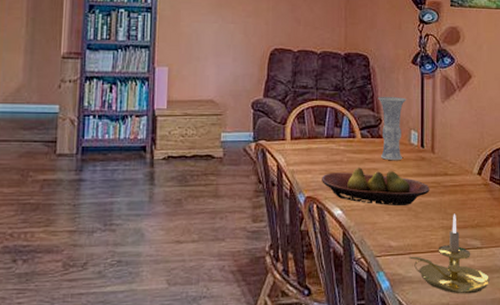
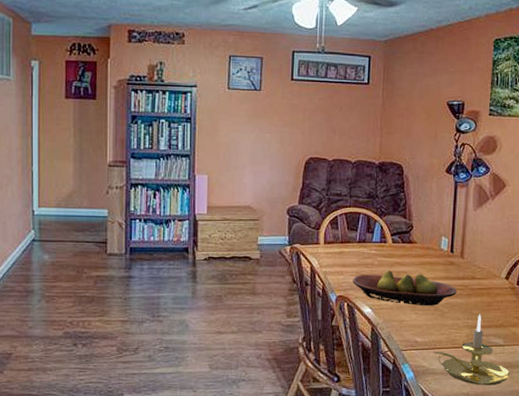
vase: present [377,96,406,161] -> none [409,204,439,265]

